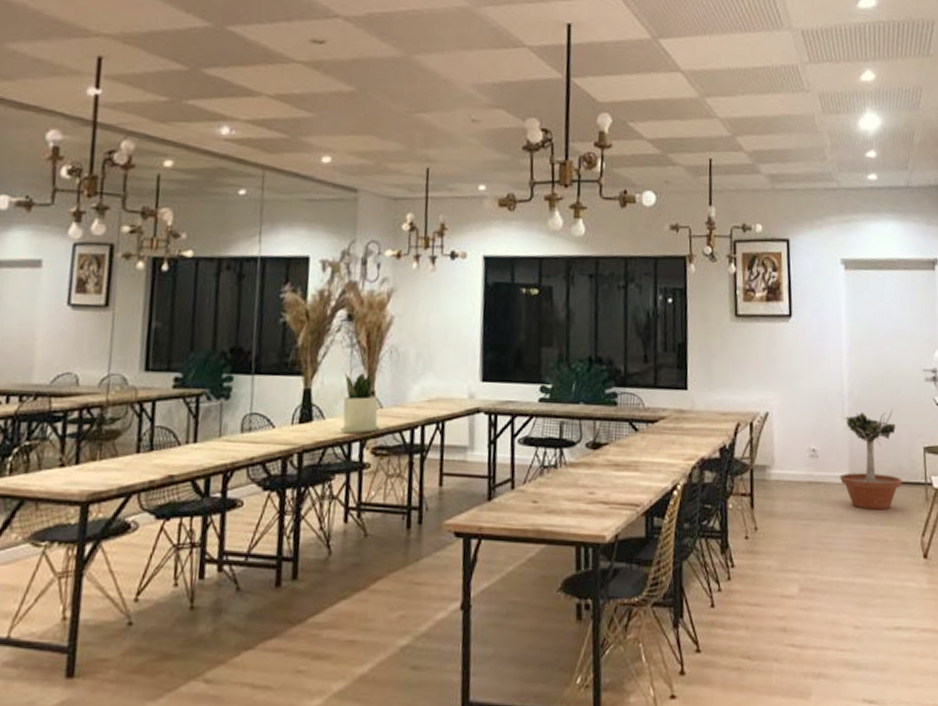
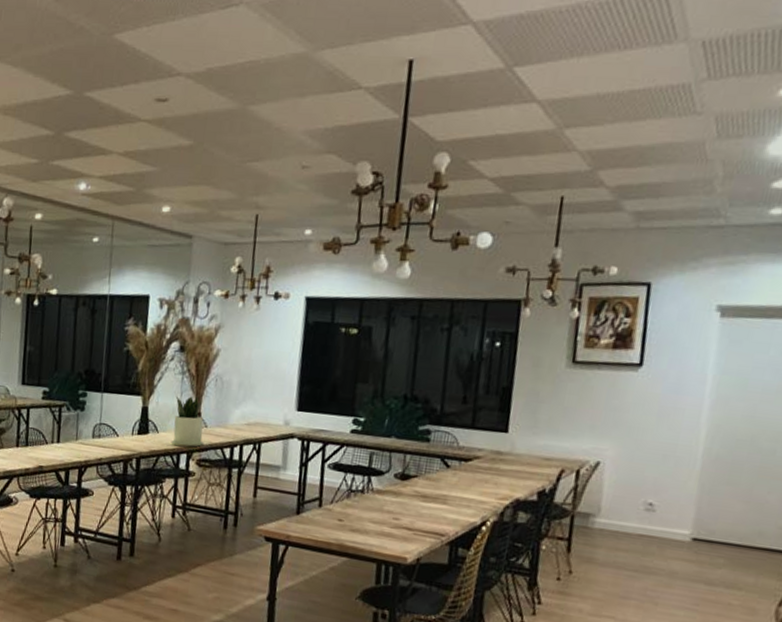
potted tree: present [839,409,903,510] -> none [678,470,763,574]

